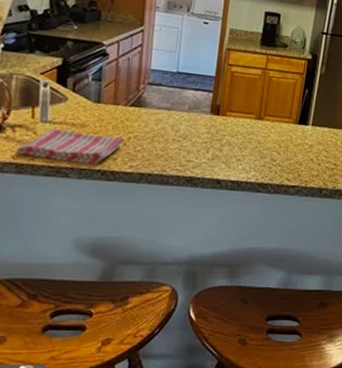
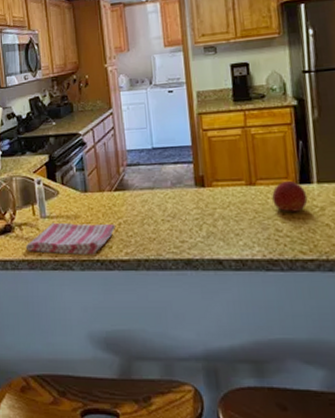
fruit: none [274,121,302,148] -> present [272,181,308,214]

